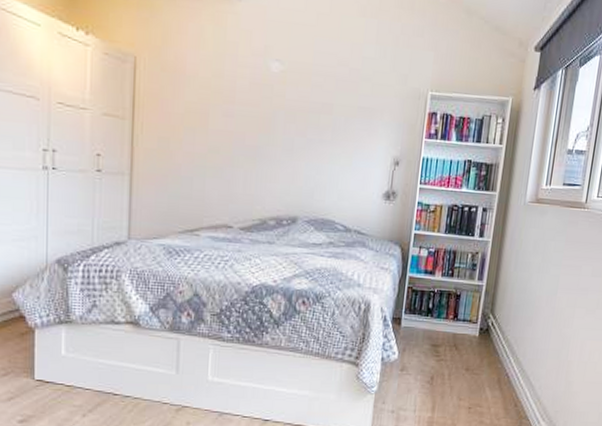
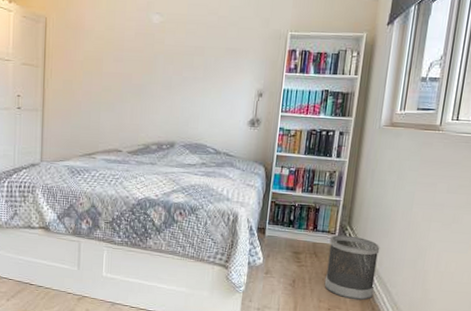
wastebasket: none [464,324,524,397] -> present [324,235,380,301]

